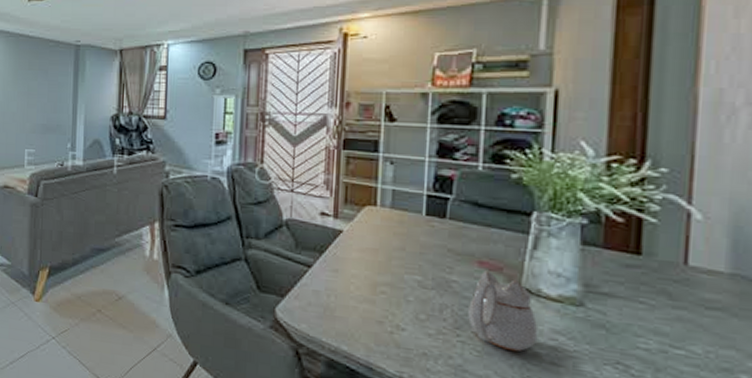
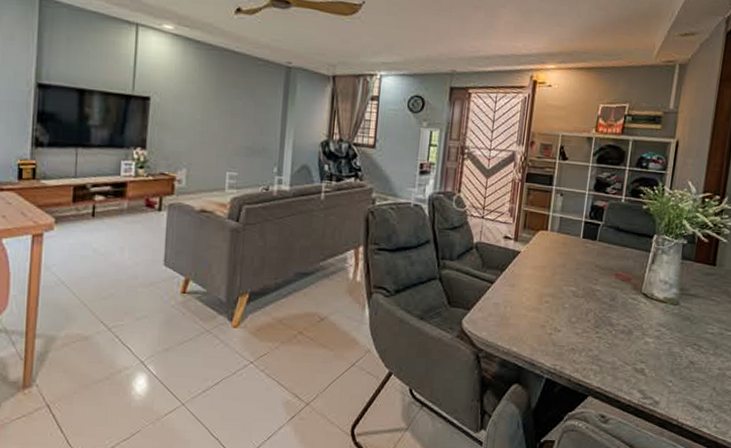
teapot: present [468,270,539,353] -> none [605,281,650,342]

